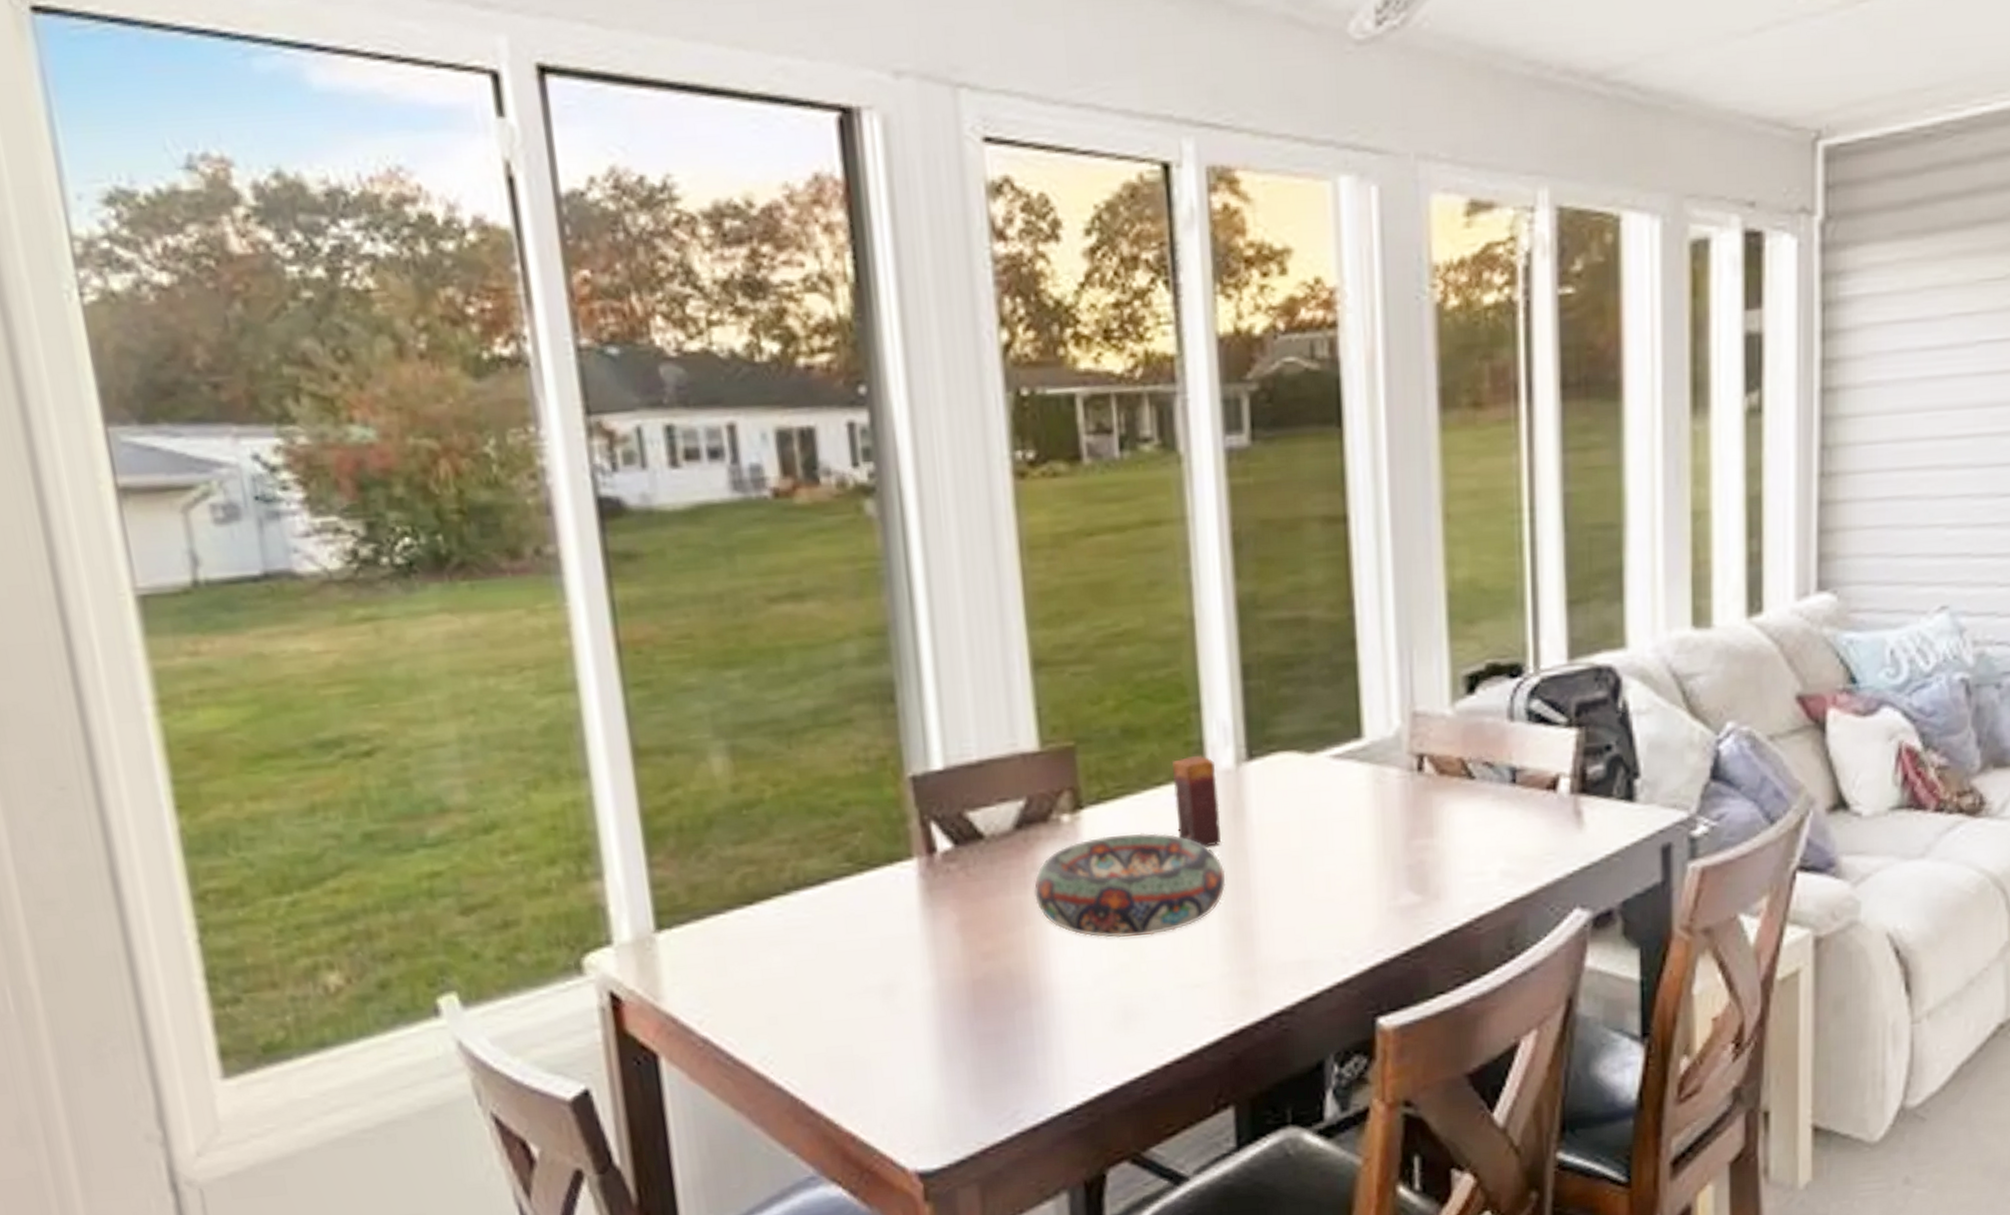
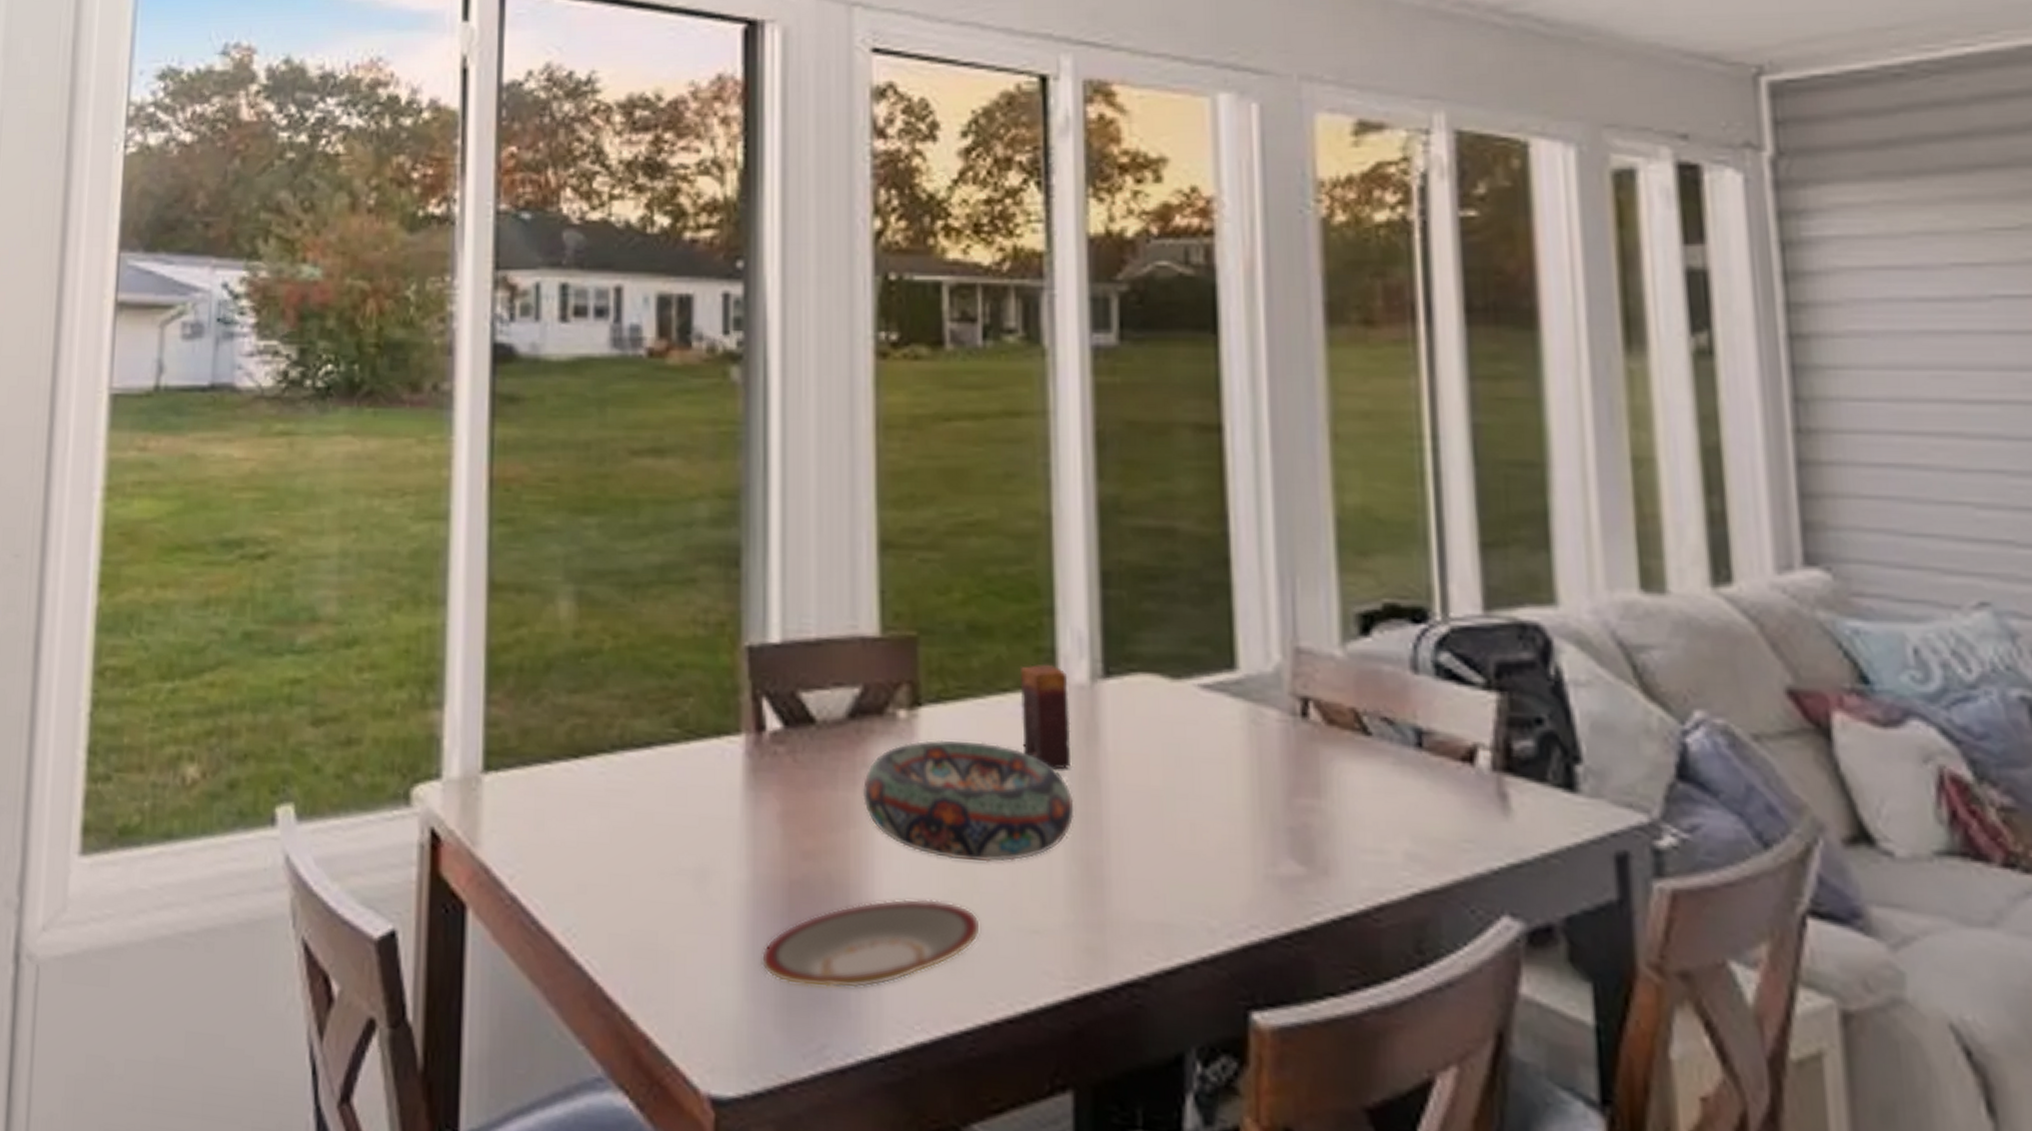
plate: none [952,973,1150,1067] -> present [761,898,982,989]

